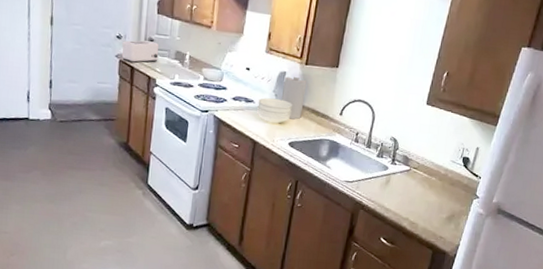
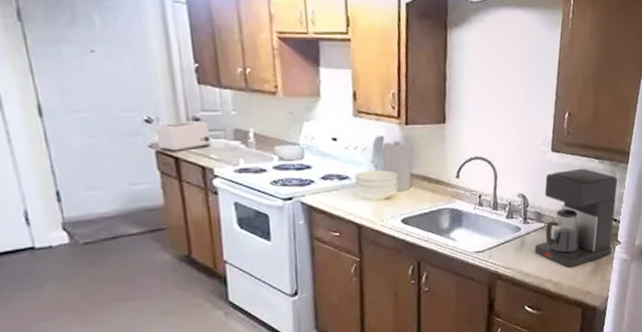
coffee maker: none [397,123,485,211] -> present [534,168,618,267]

